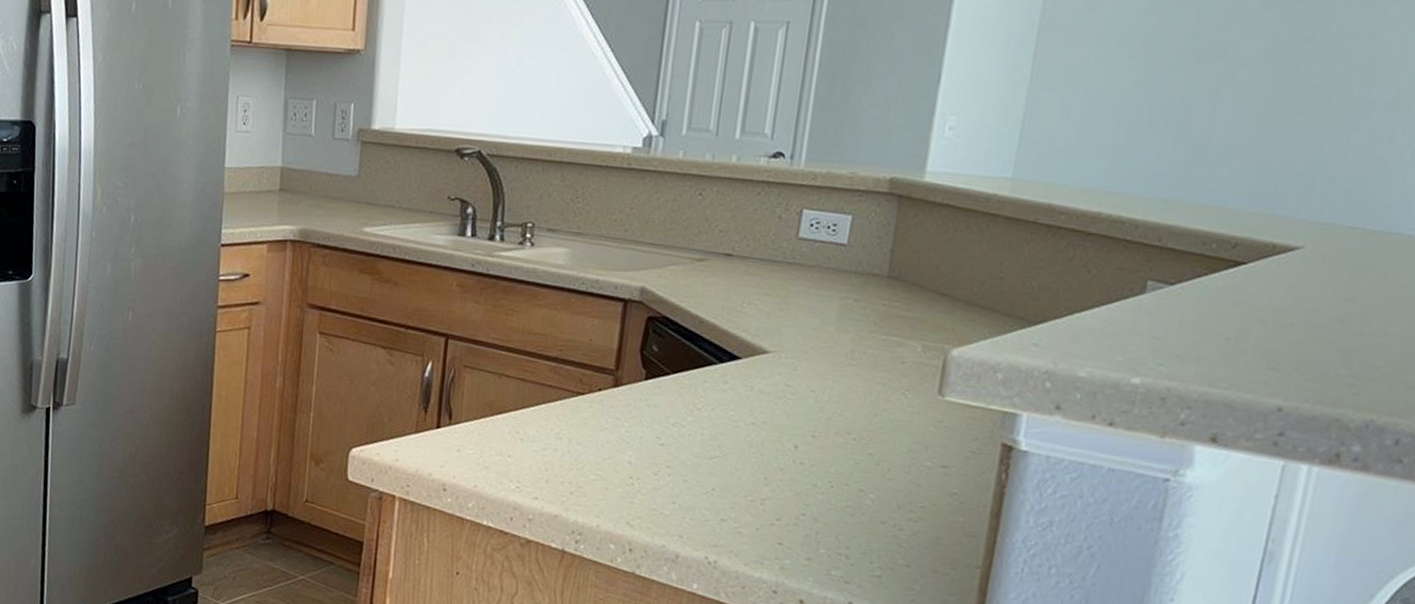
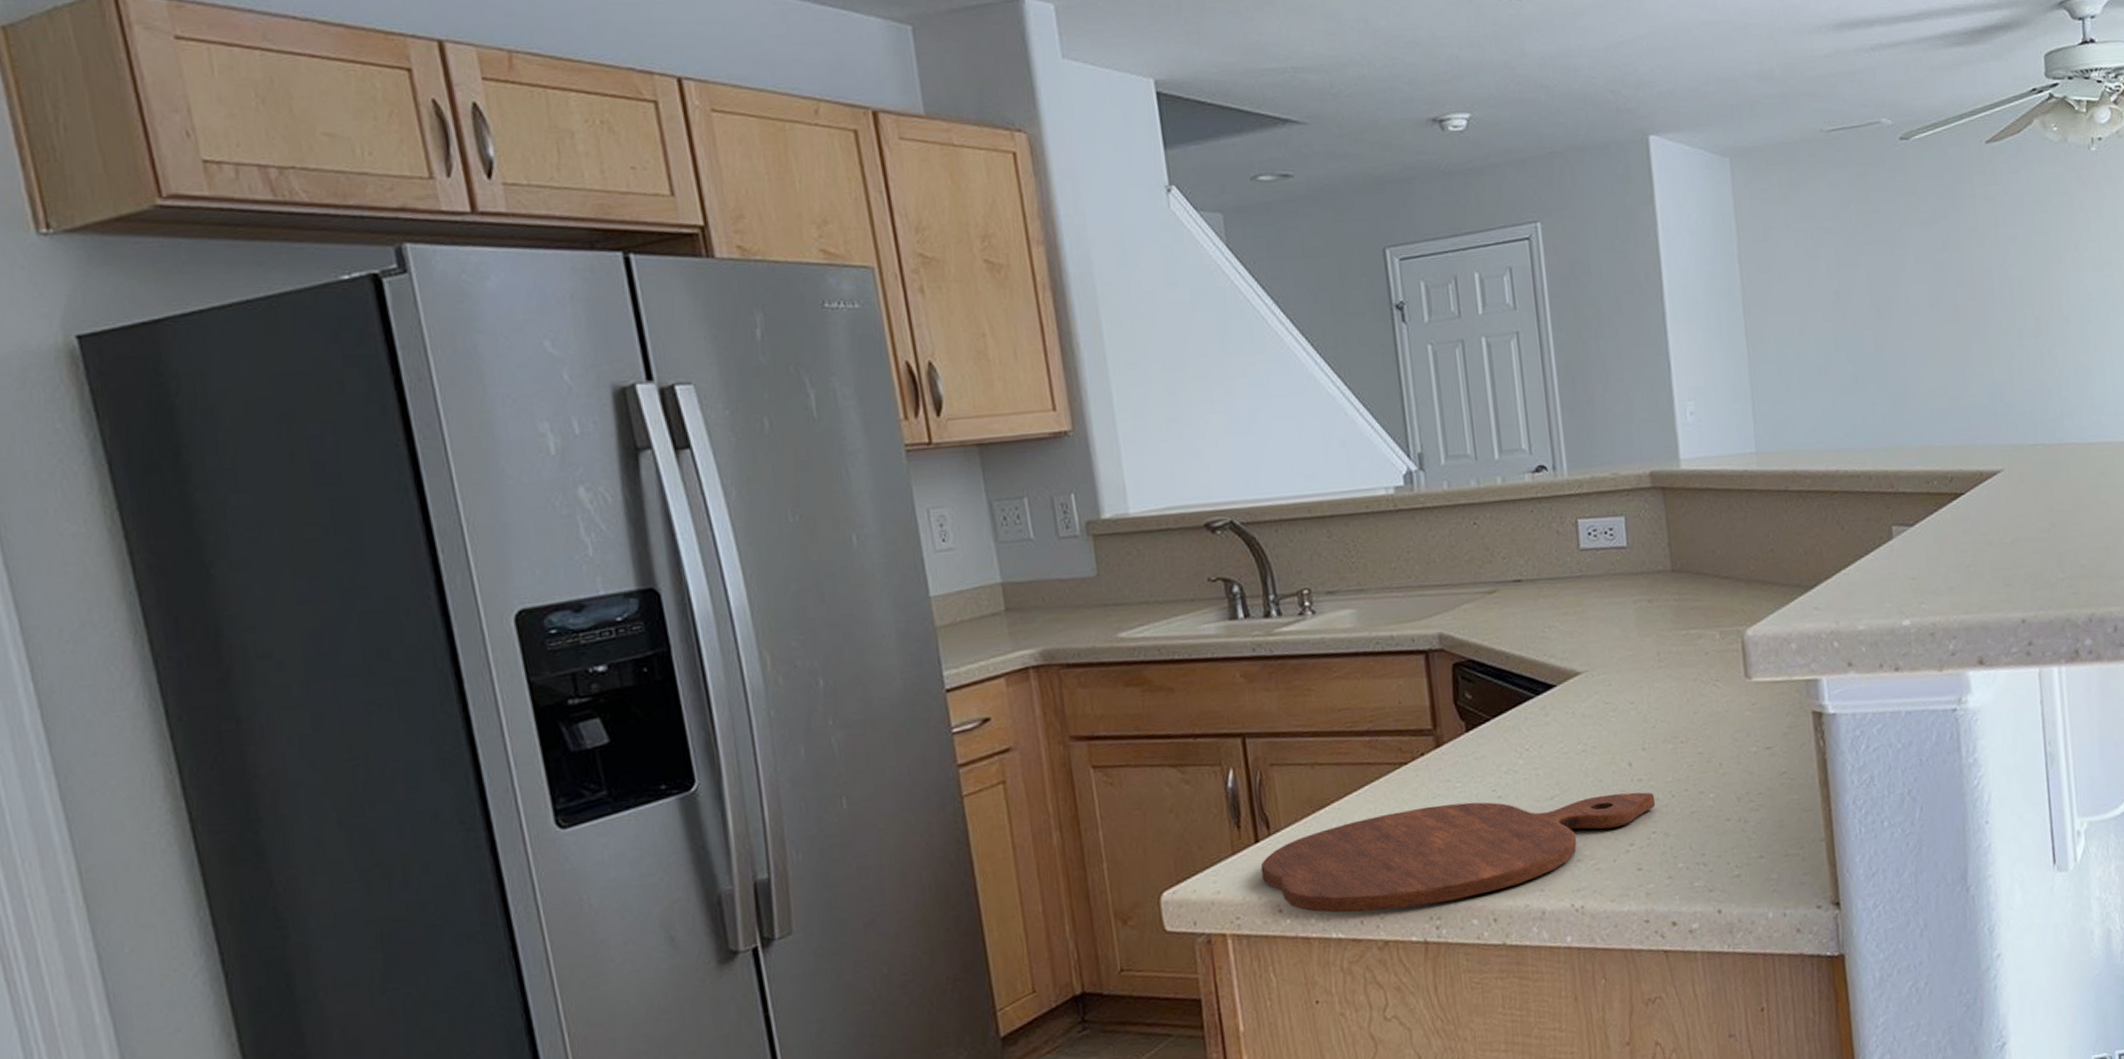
cutting board: none [435,432,814,526] -> present [1260,792,1656,913]

